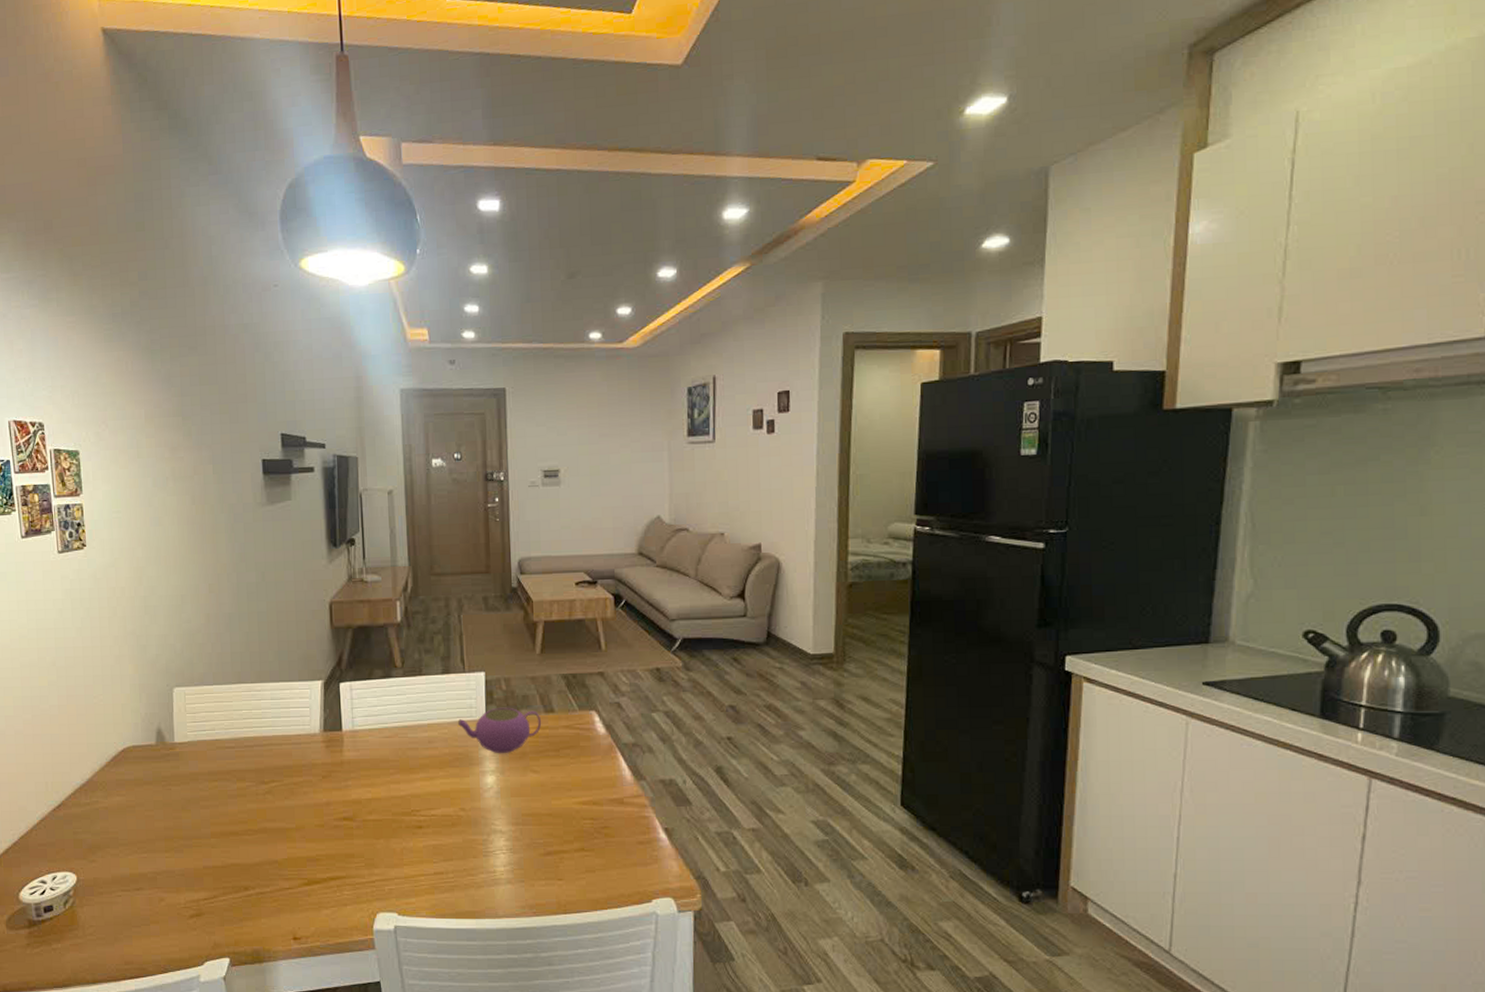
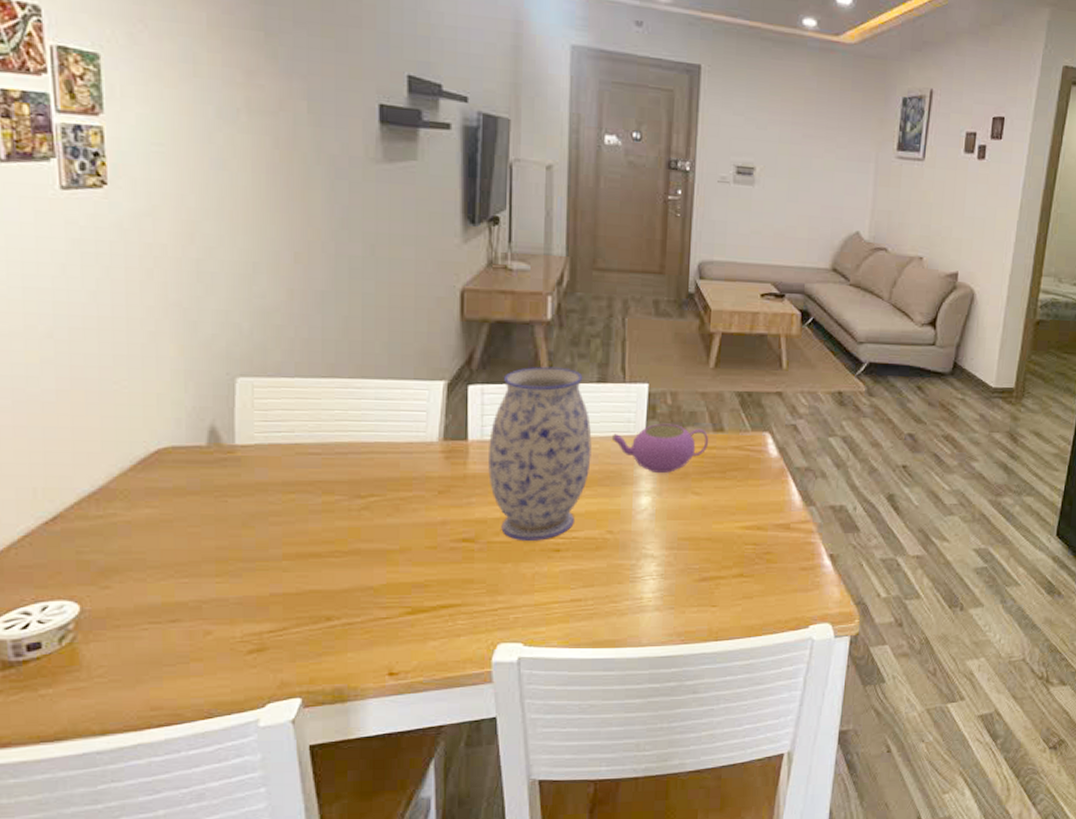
vase: none [359,662,442,818] -> present [488,366,592,541]

